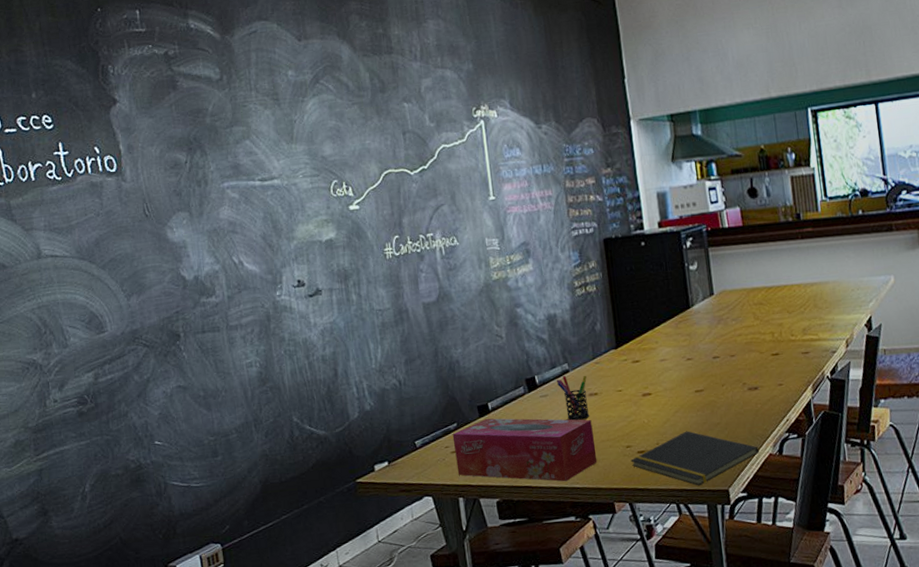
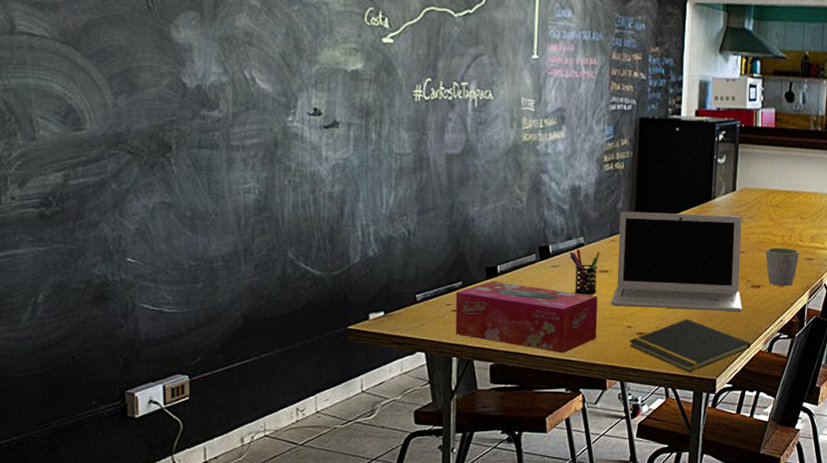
laptop: none [600,319,744,428] -> present [611,211,743,311]
mug: none [757,344,794,385] -> present [765,247,799,286]

